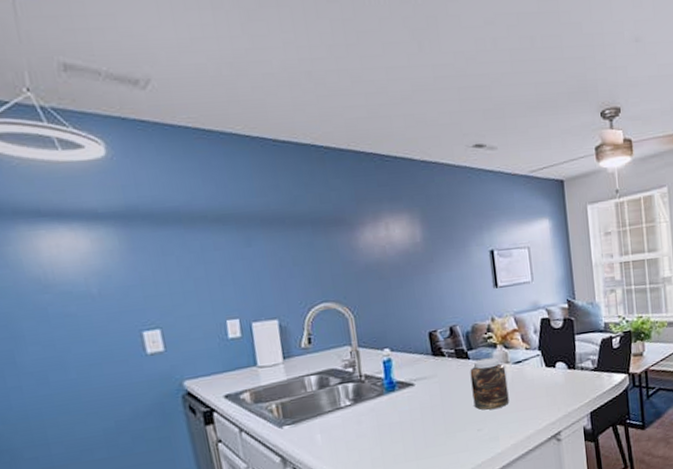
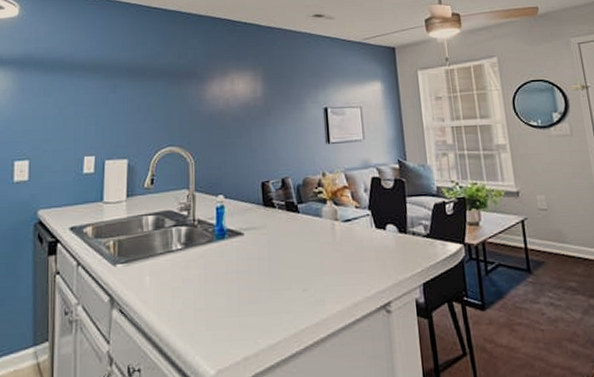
jar: present [470,357,509,410] -> none [299,213,337,269]

